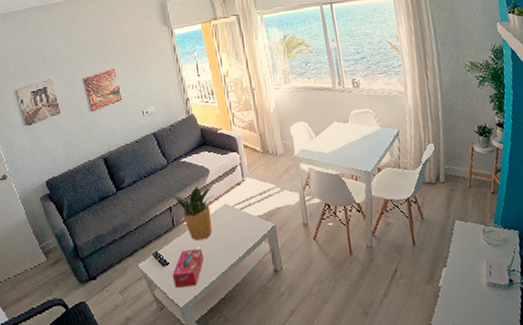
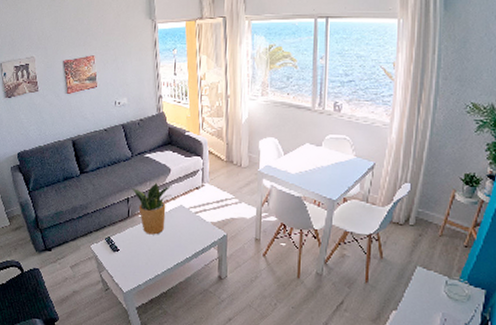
tissue box: present [172,249,204,288] -> none [120,241,152,275]

